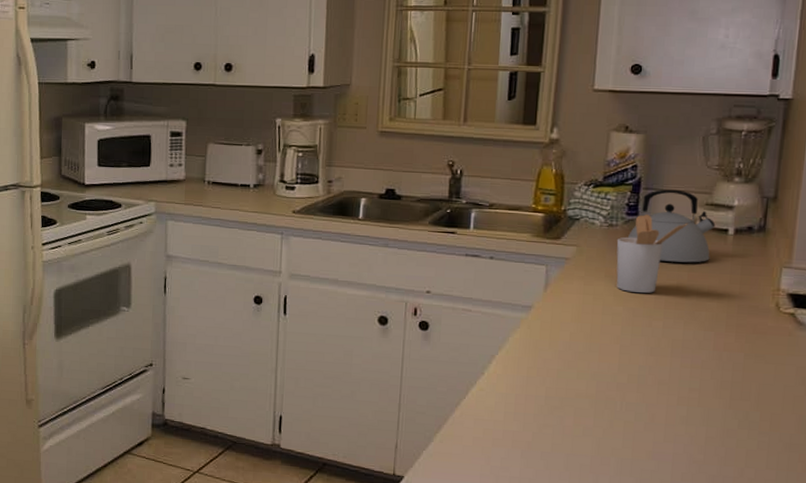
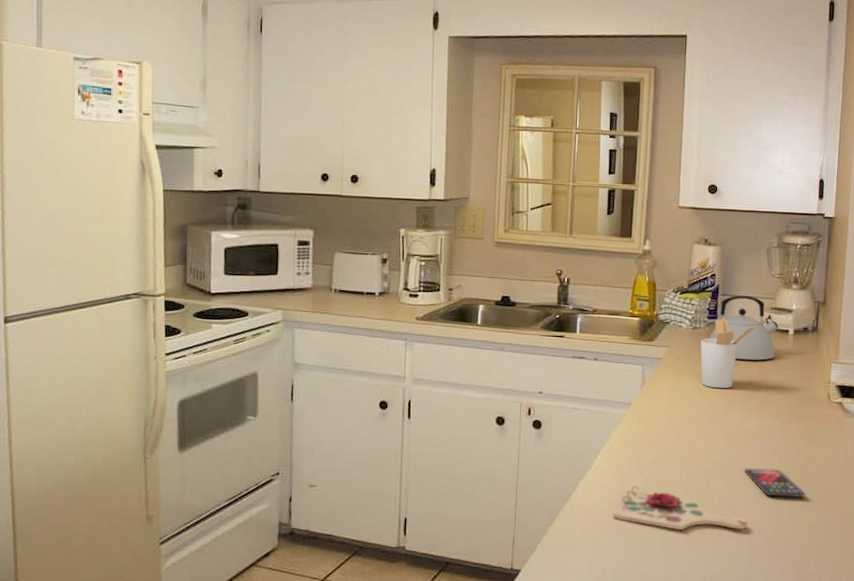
cutting board: none [508,396,670,450] -> present [612,486,748,530]
smartphone: none [668,382,744,419] -> present [745,468,806,497]

